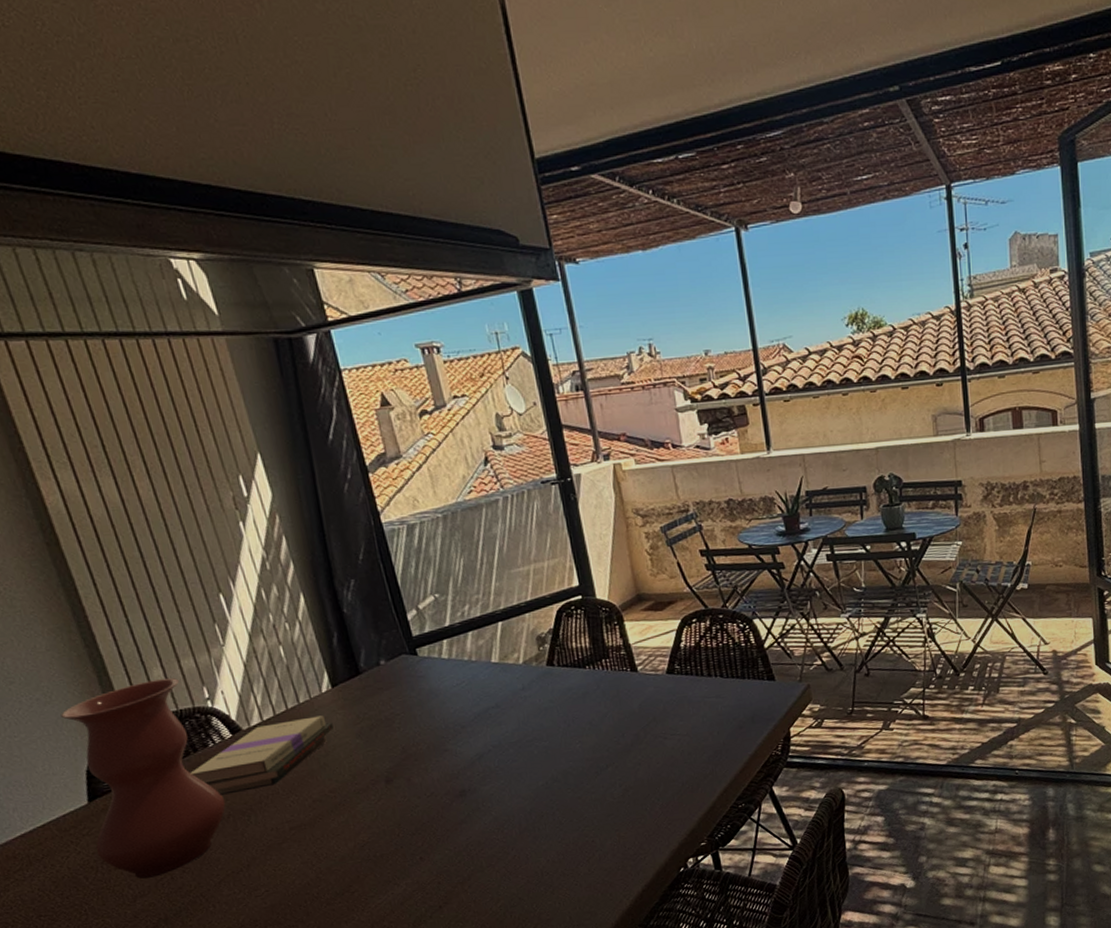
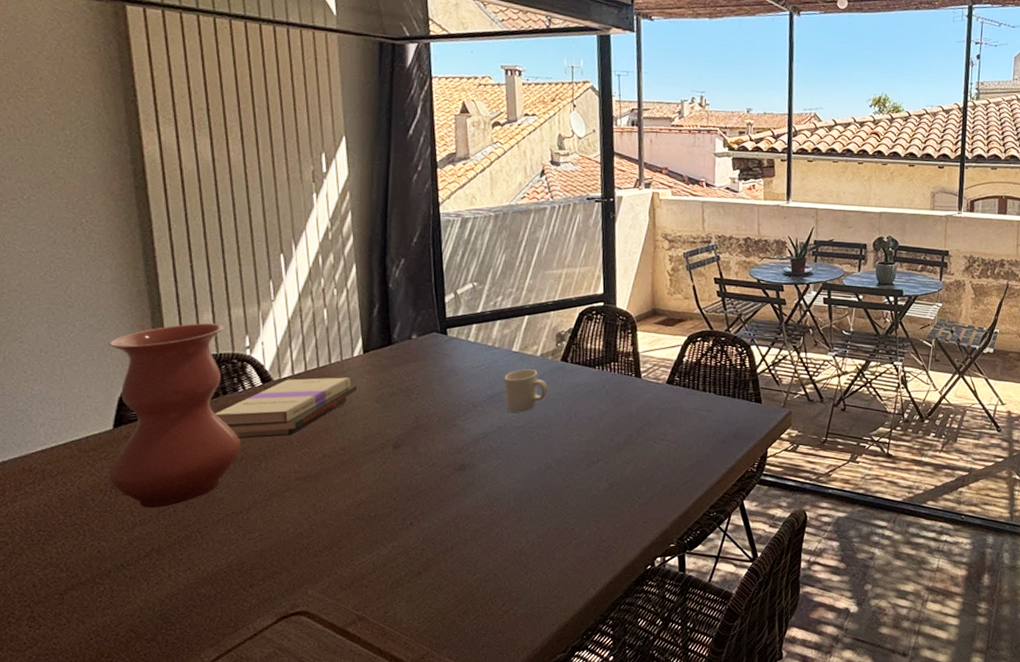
mug: none [488,679,539,728] -> present [504,369,548,413]

